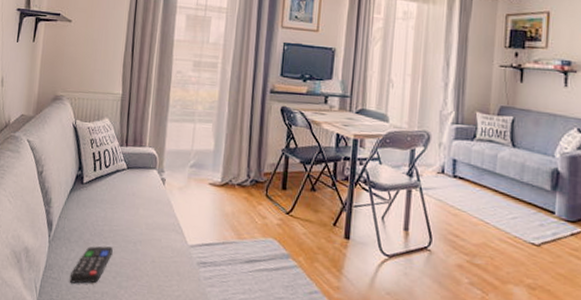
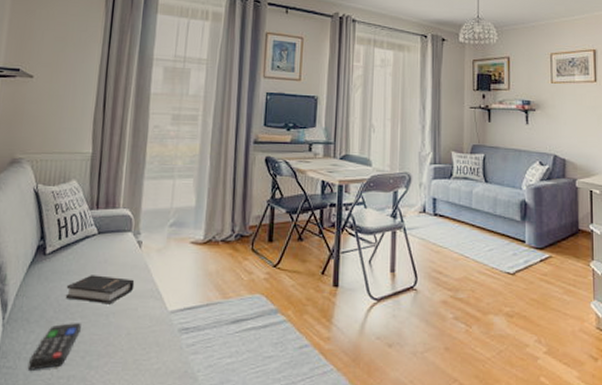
hardback book: none [99,205,159,234] -> present [65,275,135,305]

